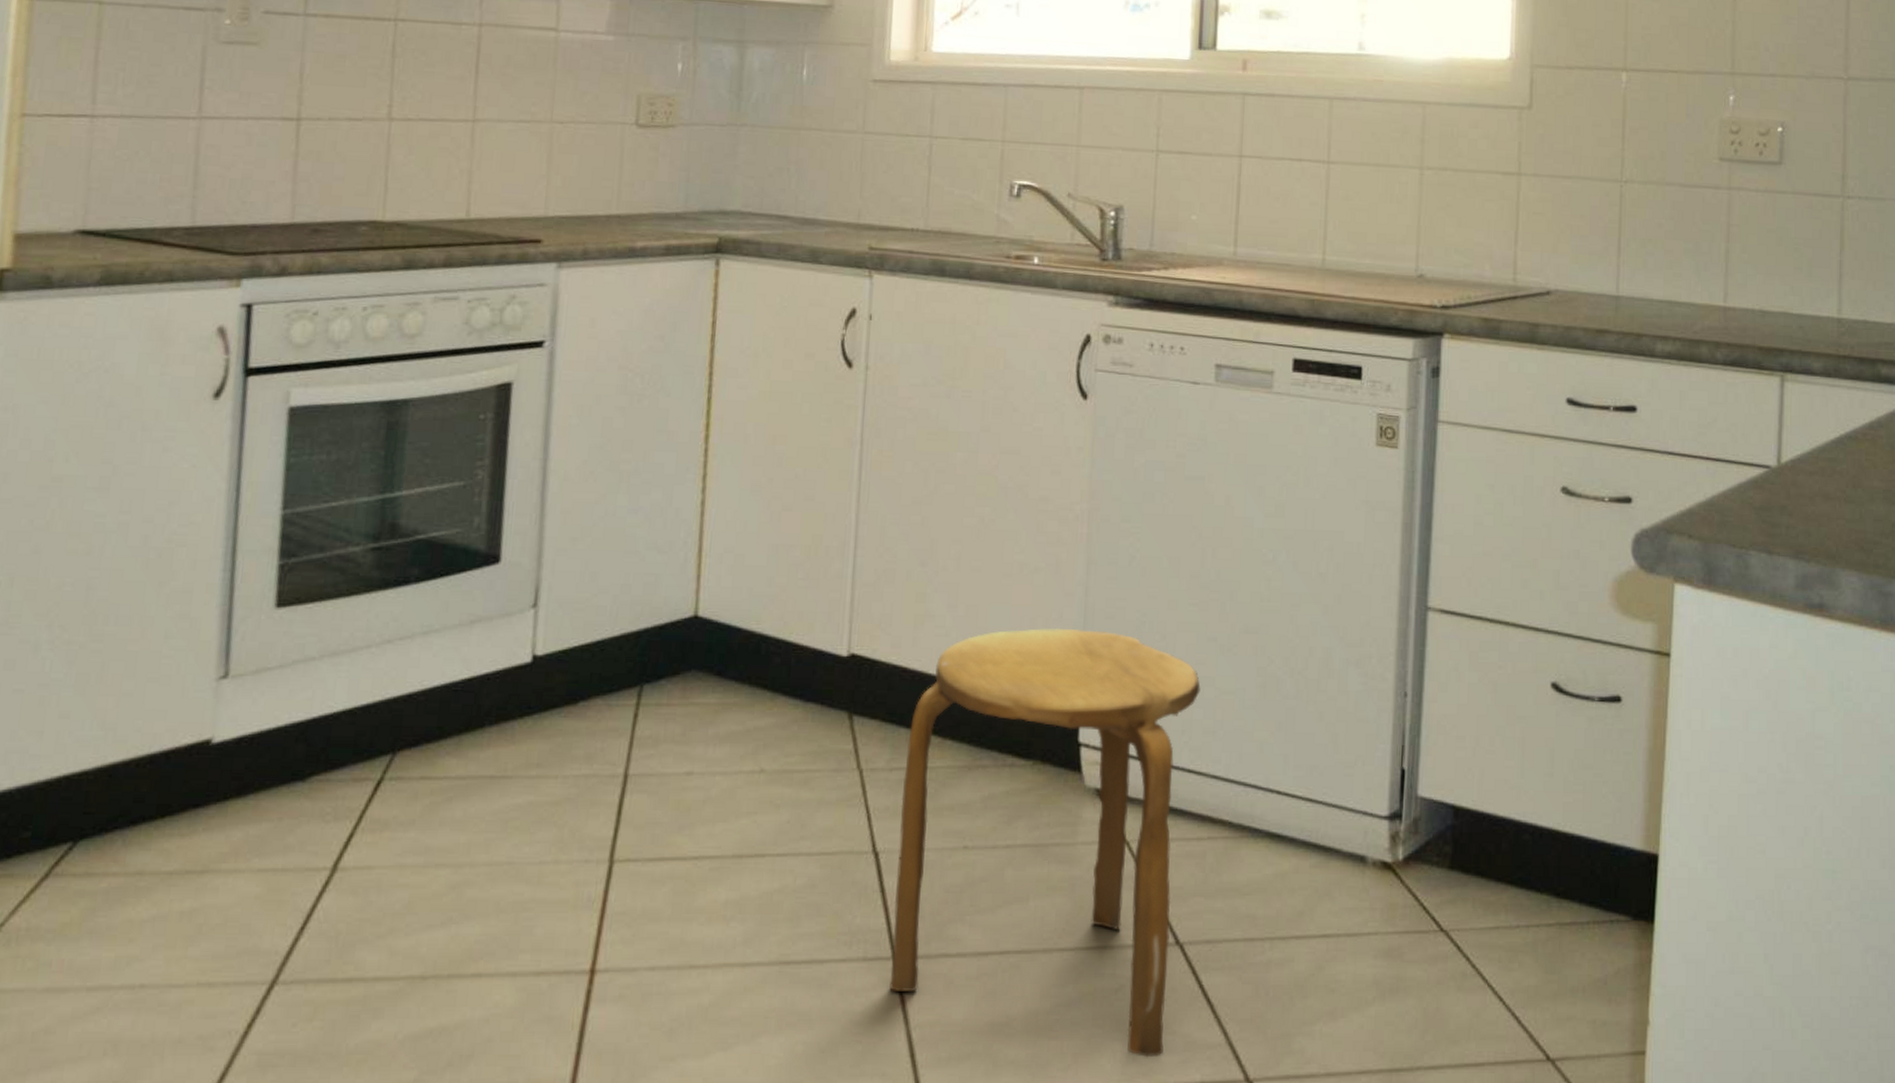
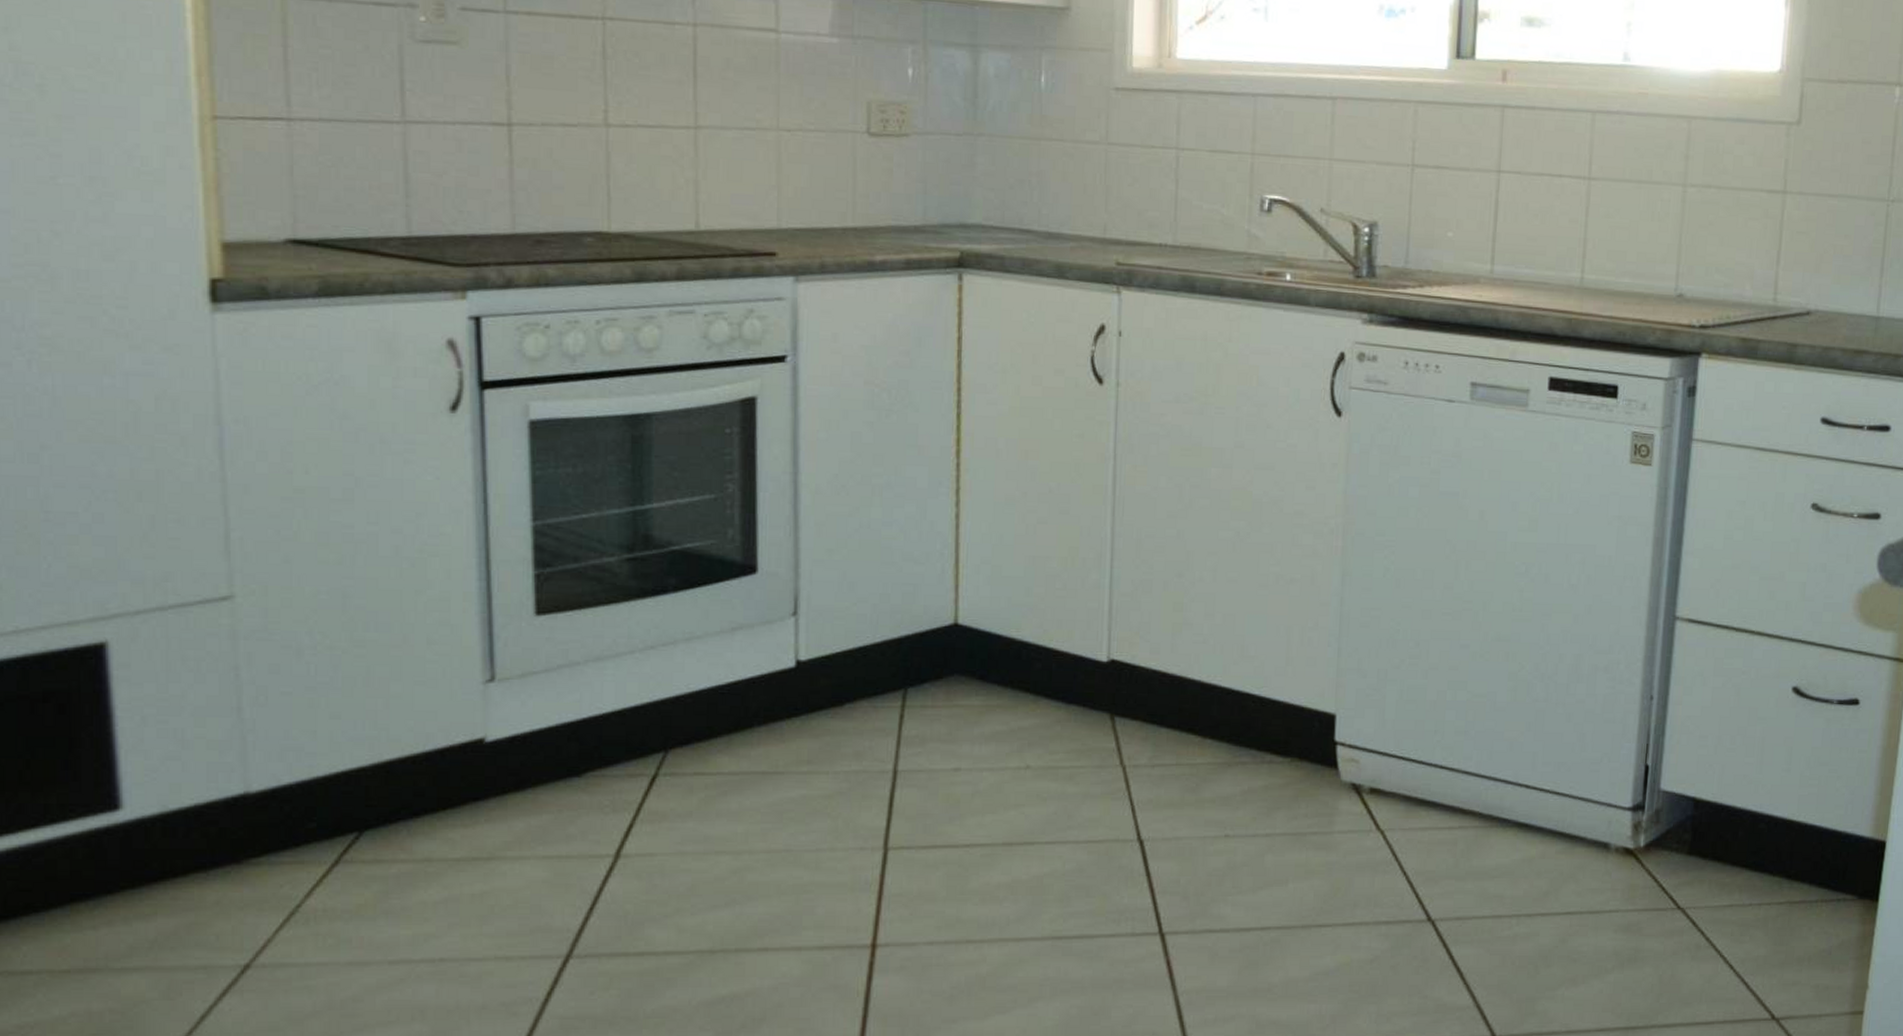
stool: present [889,628,1201,1058] -> none [1157,635,1453,1019]

